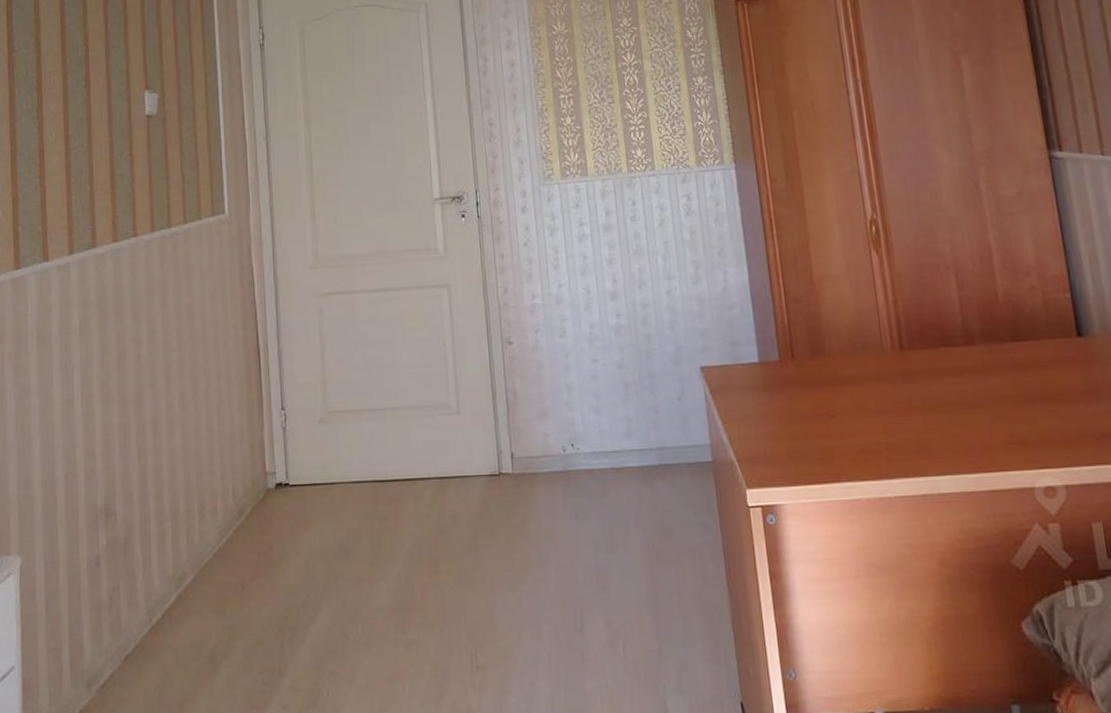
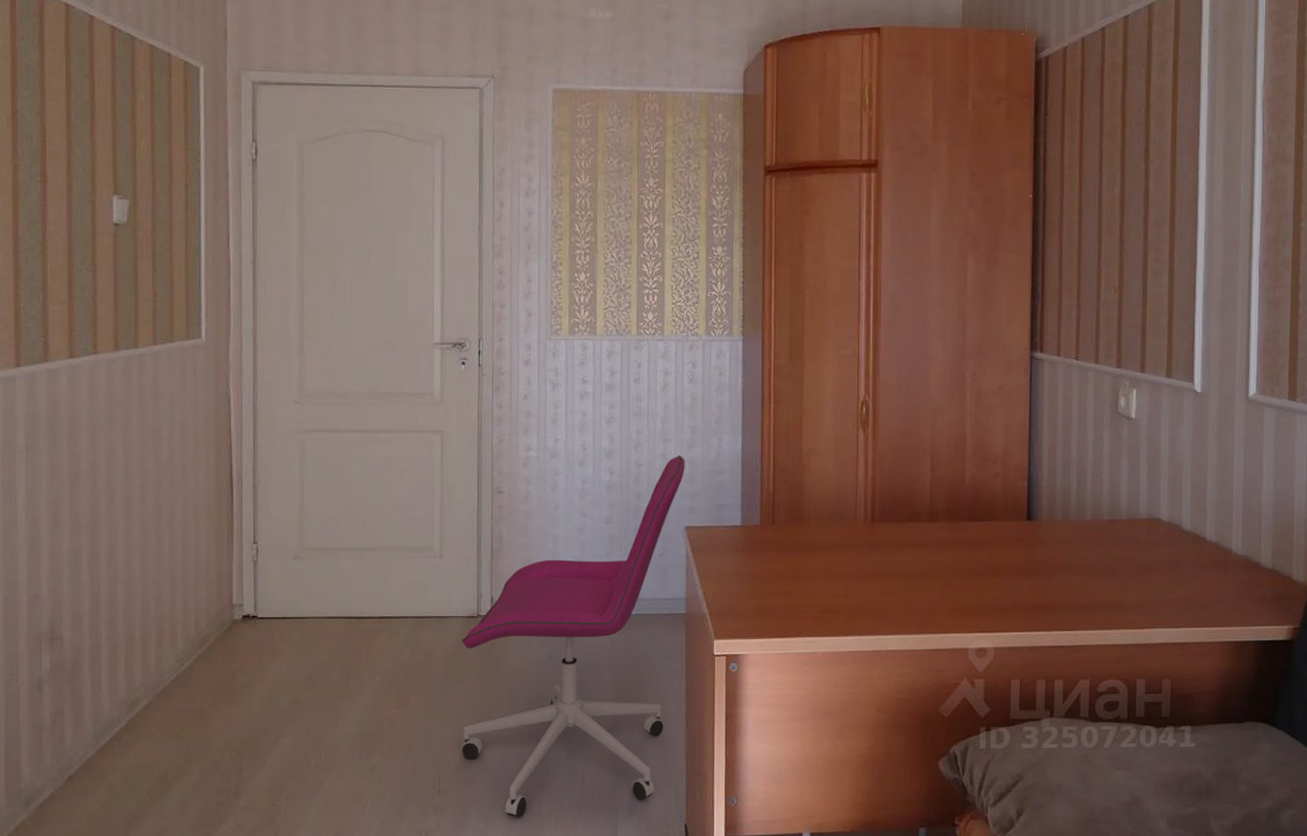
office chair: none [486,292,706,697] -> present [460,456,685,818]

